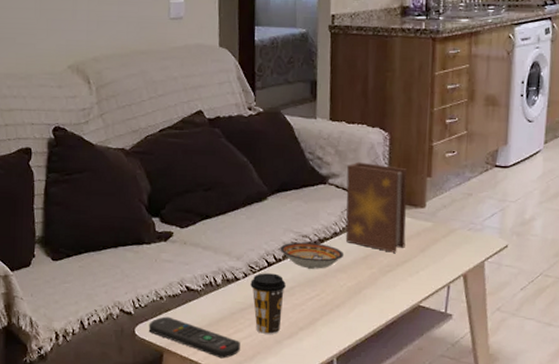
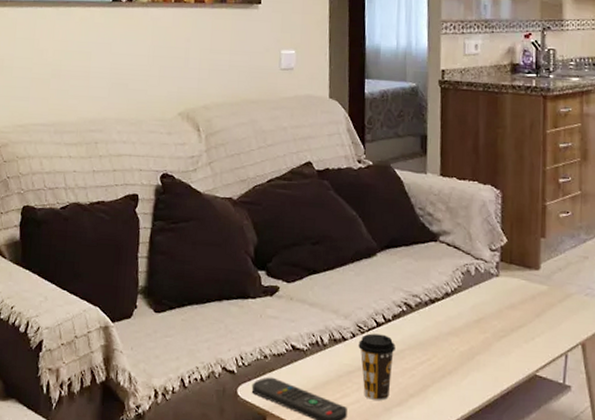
bowl: present [280,242,344,270] -> none [389,301,456,333]
book: present [345,161,408,253] -> none [457,219,521,317]

